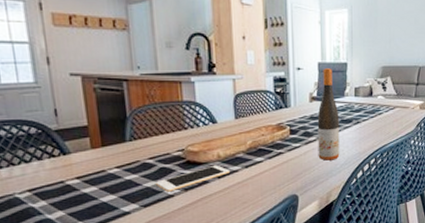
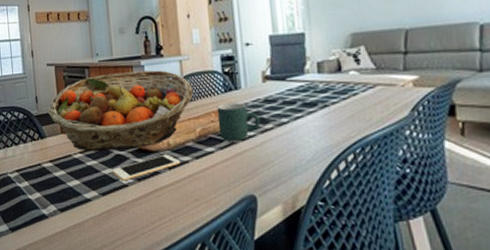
fruit basket: none [71,87,246,166] -> present [47,70,194,152]
mug: none [267,119,306,152] -> present [216,102,261,141]
wine bottle: present [317,68,340,161] -> none [273,41,305,154]

